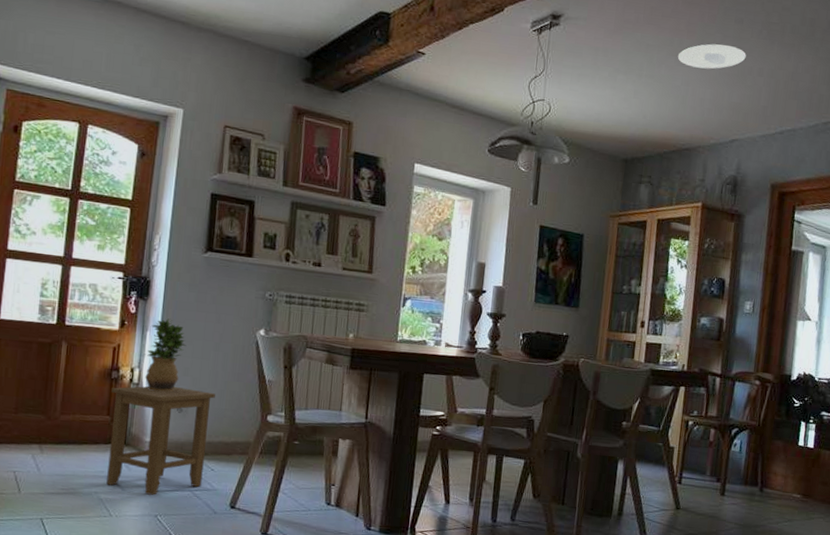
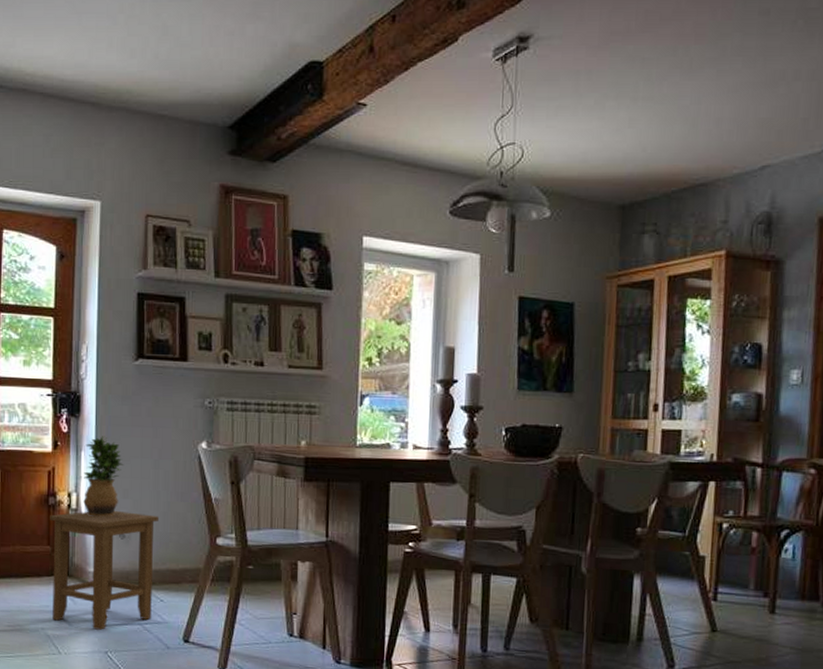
recessed light: present [677,43,746,69] -> none [683,45,776,80]

